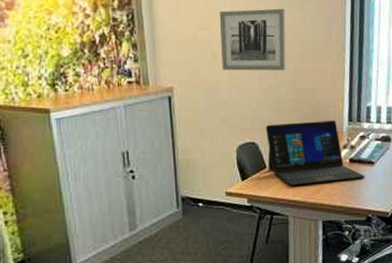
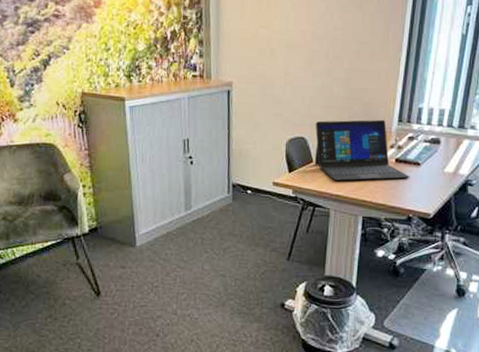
wall art: present [219,8,286,71] -> none [279,8,345,70]

